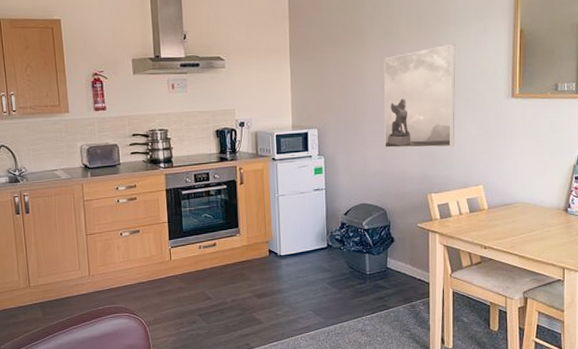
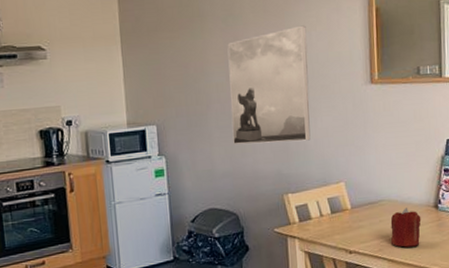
candle: none [523,210,552,246] -> present [390,208,421,247]

